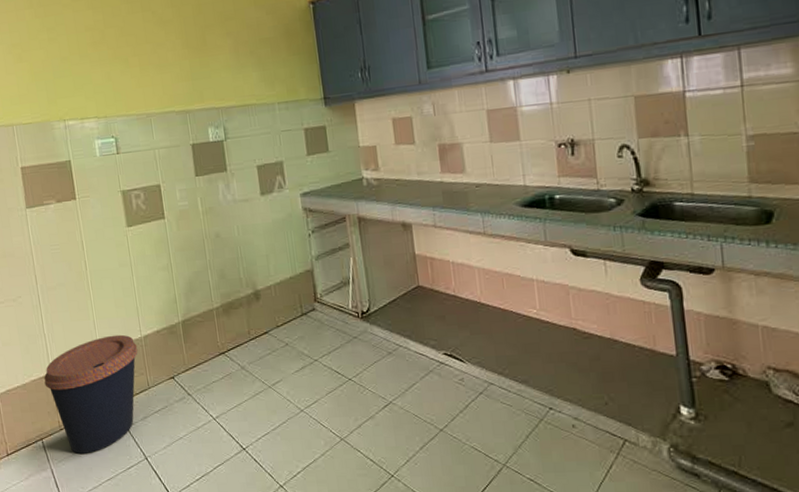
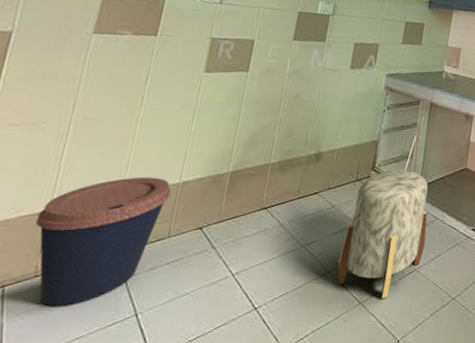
stool: none [306,296,395,435] -> present [338,169,428,299]

